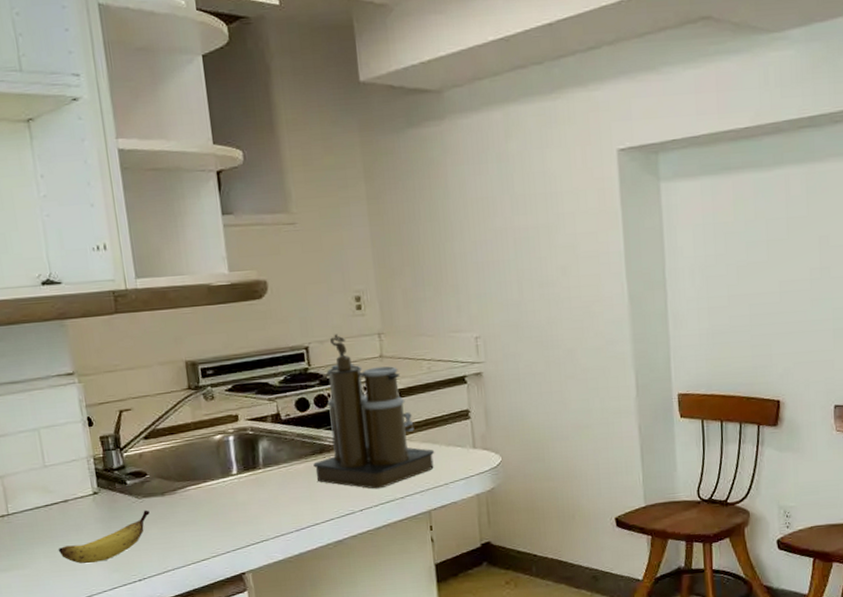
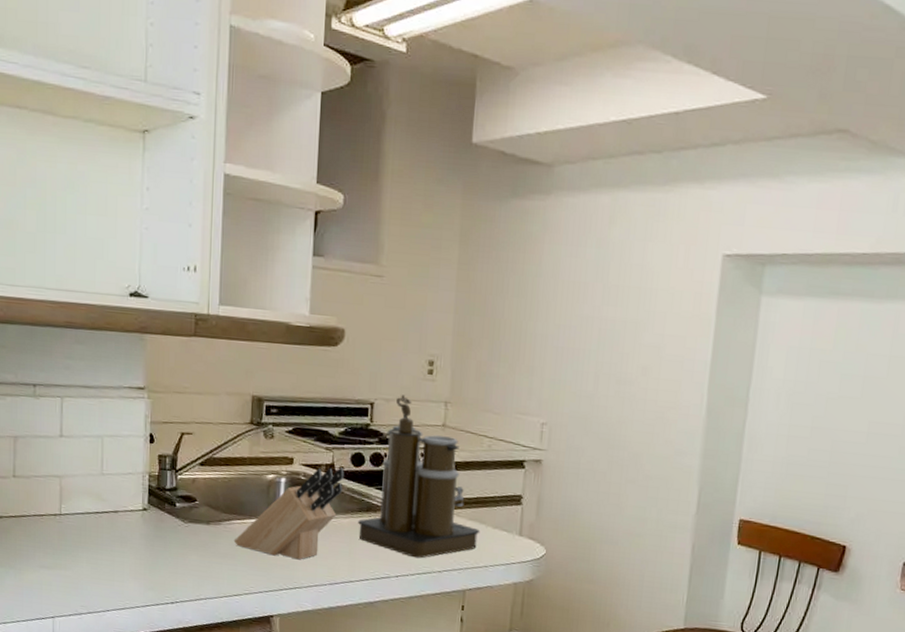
banana: present [58,510,150,564] -> none [100,535,193,578]
knife block: none [192,415,293,514] -> present [233,467,344,560]

